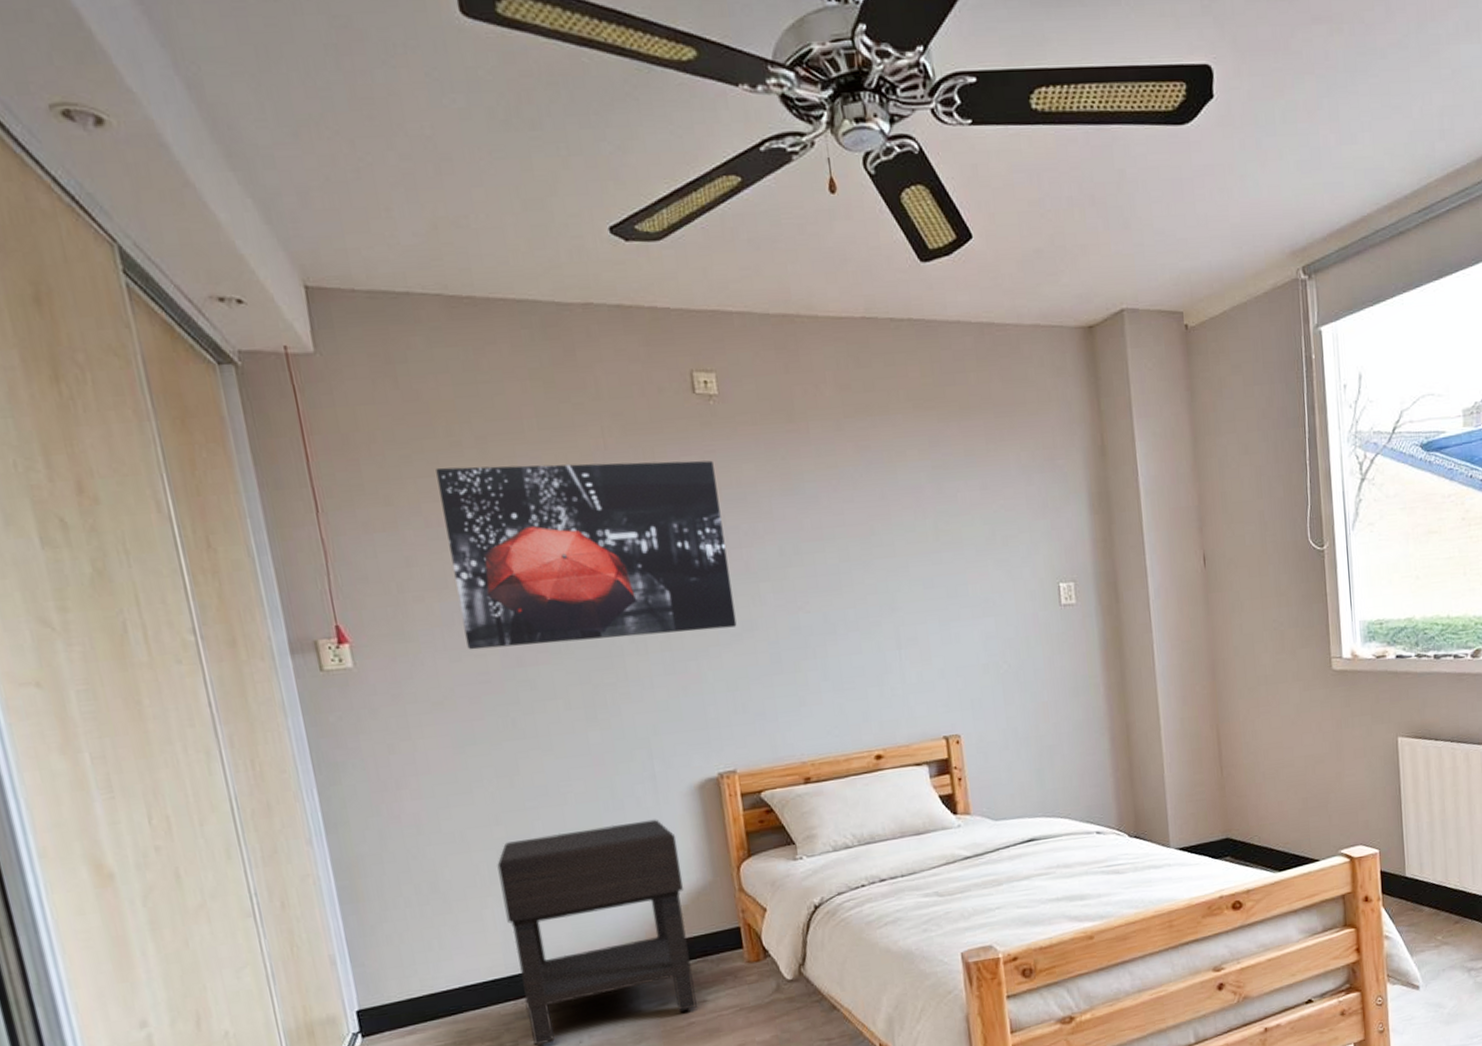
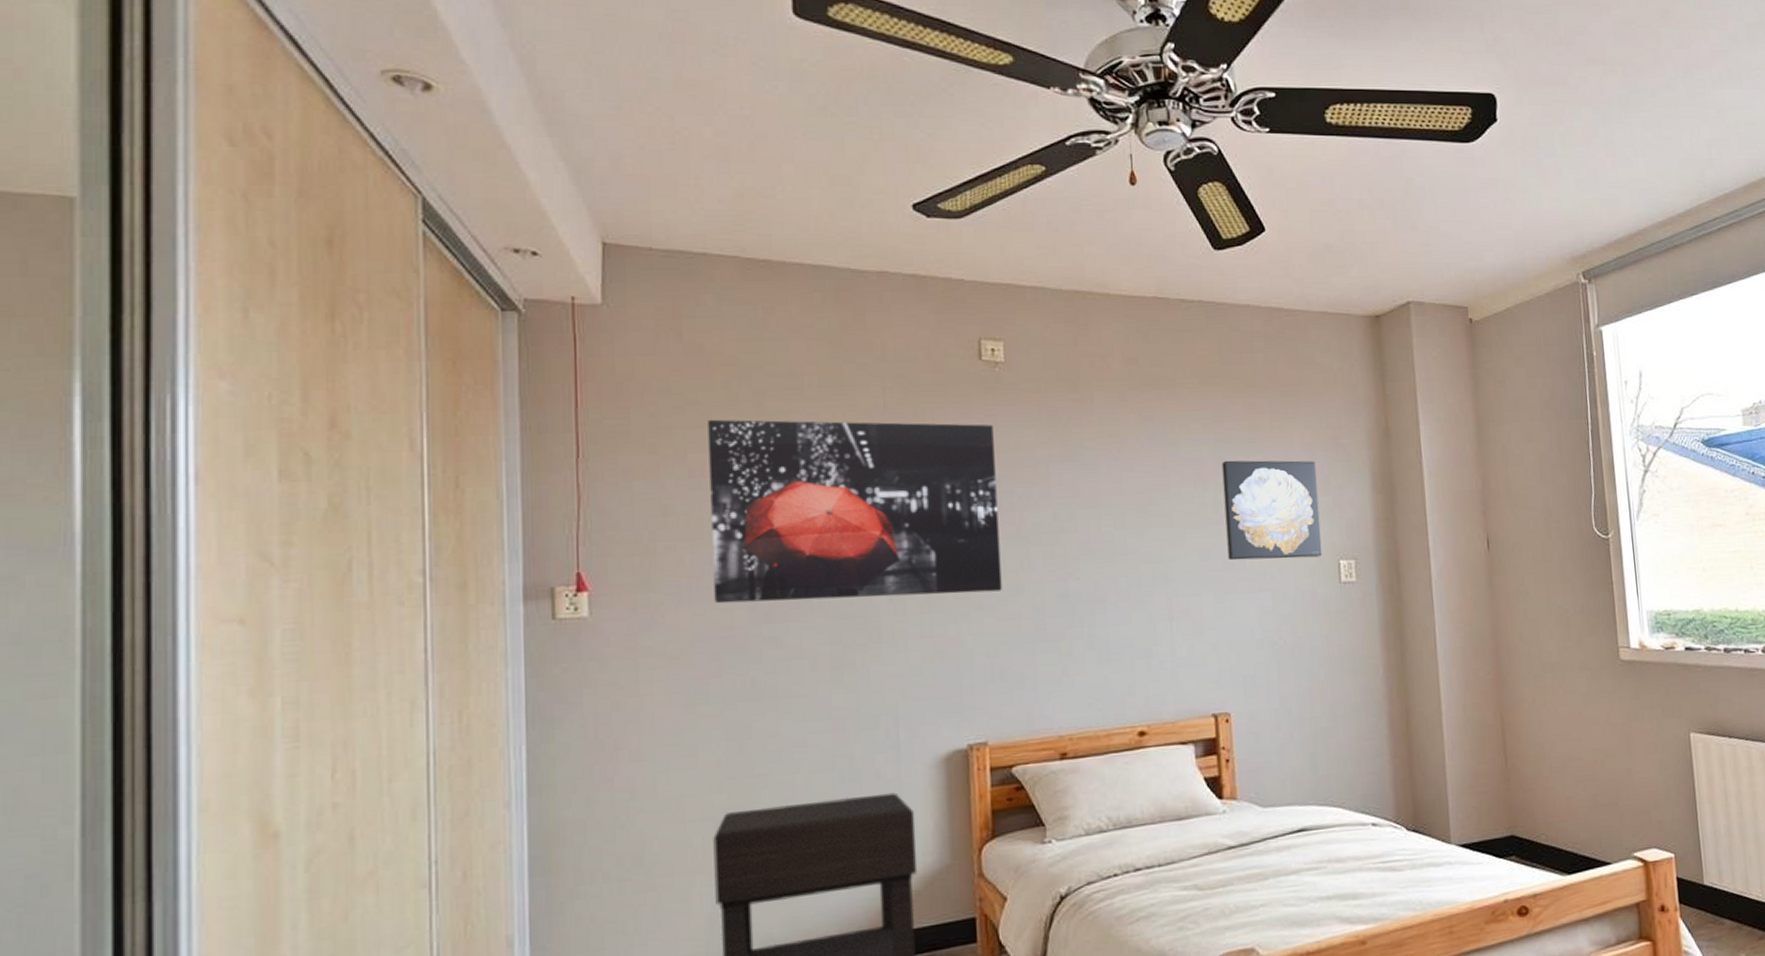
wall art: none [940,483,1043,588] -> present [1221,460,1323,561]

